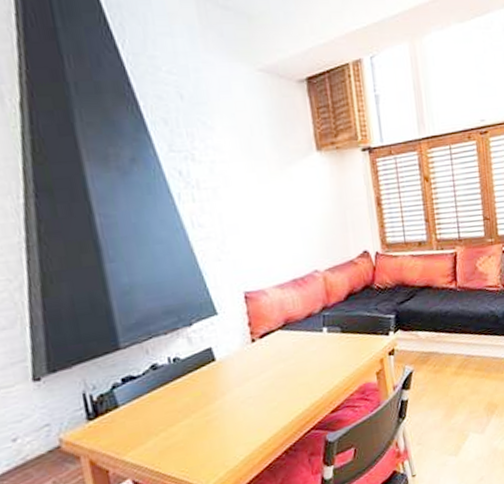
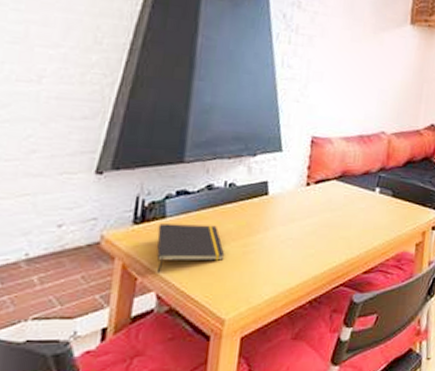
notepad: none [114,402,189,461] -> present [156,223,225,273]

